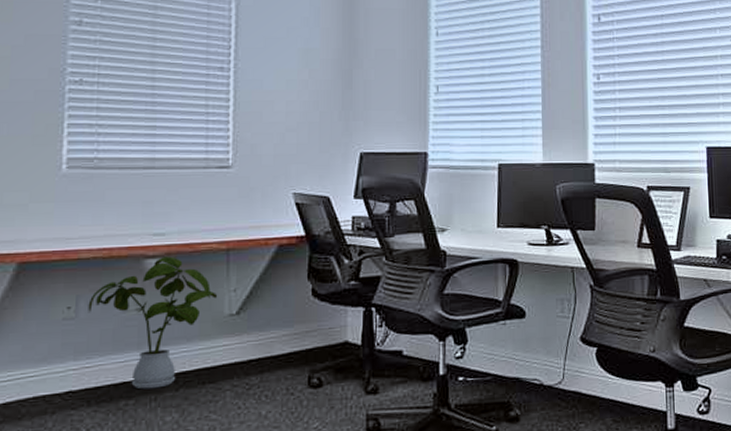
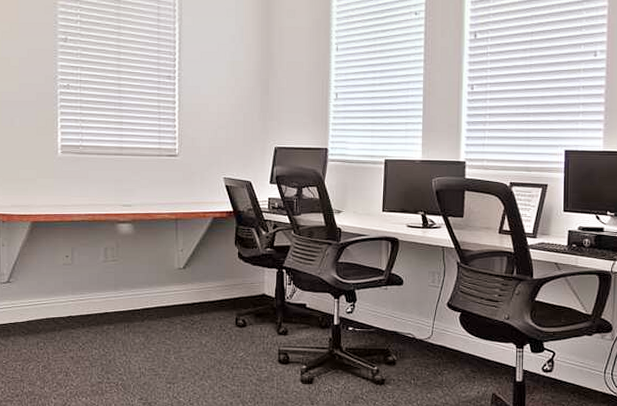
house plant: present [88,256,218,390] -> none [80,222,170,319]

